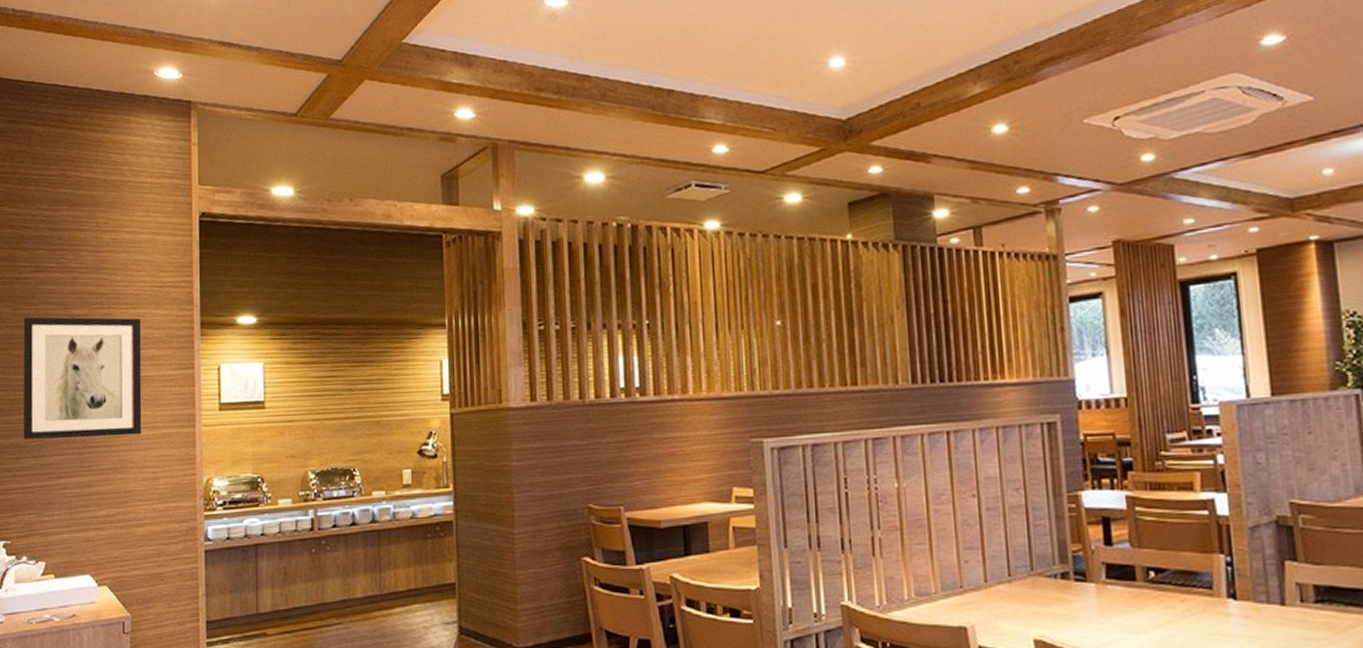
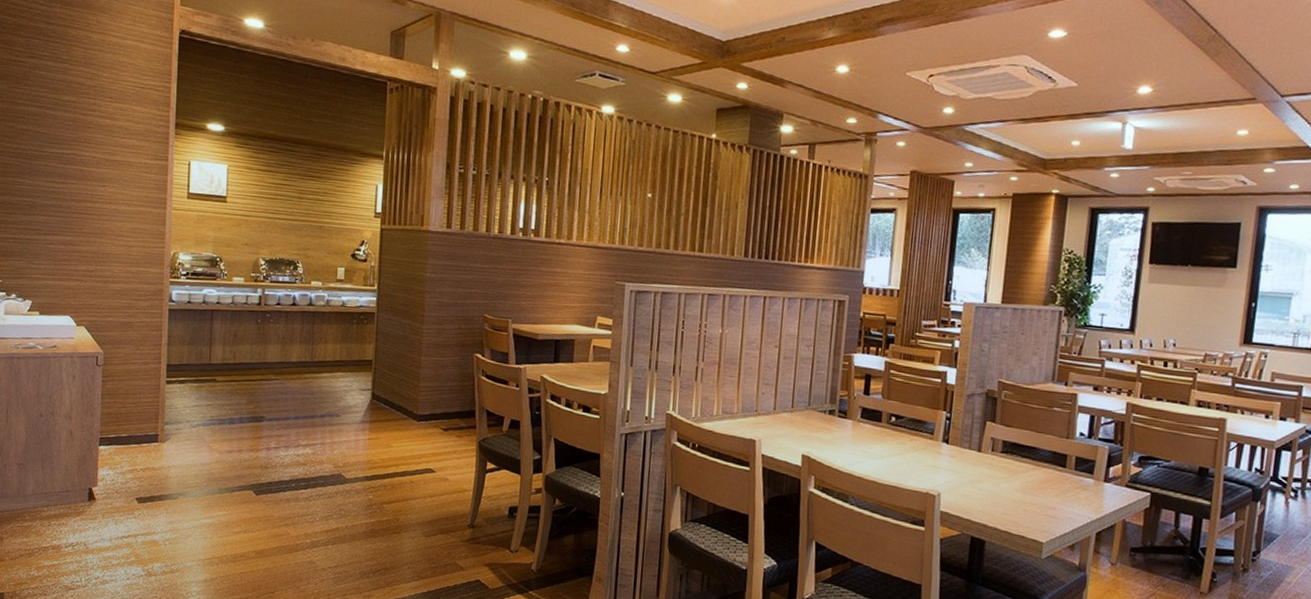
wall art: present [24,316,142,440] -> none [16,95,123,209]

